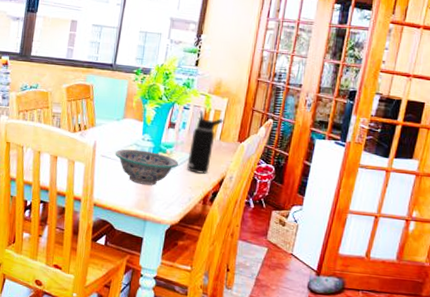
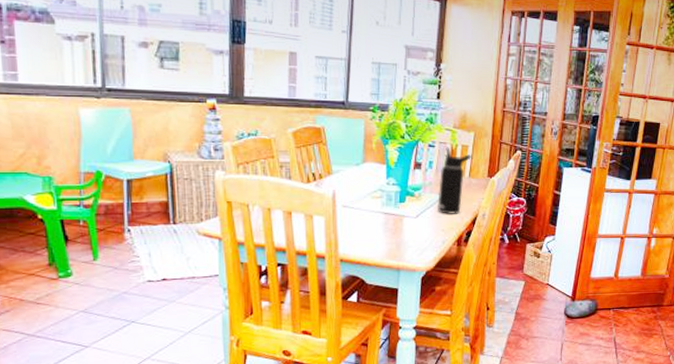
decorative bowl: present [115,149,178,185] -> none [358,195,428,233]

